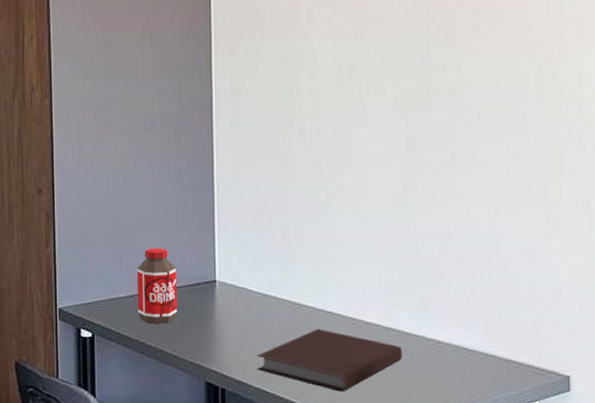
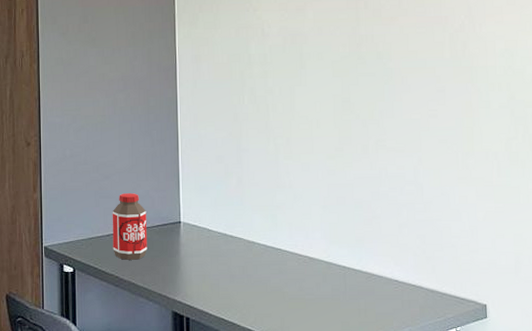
notebook: present [256,329,402,392] -> none [216,263,342,320]

